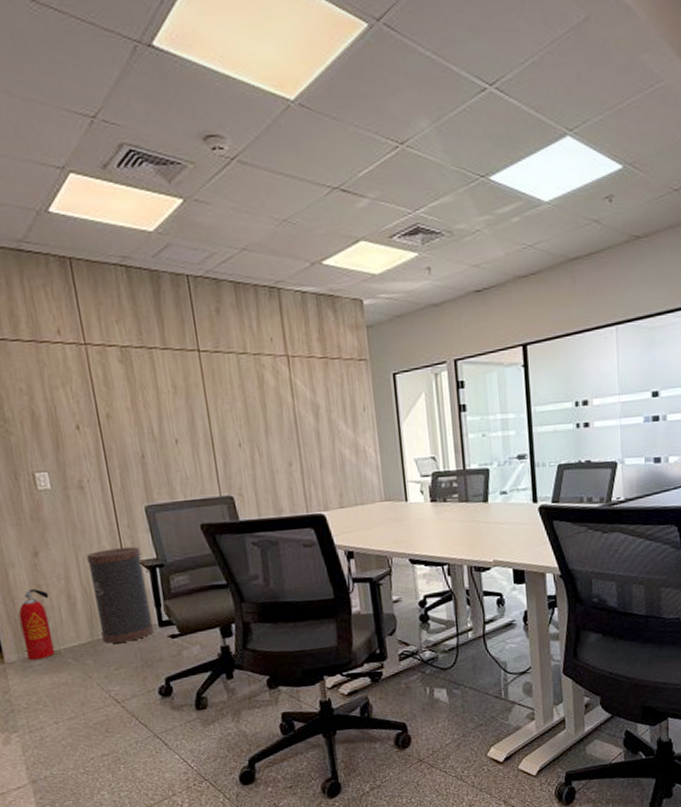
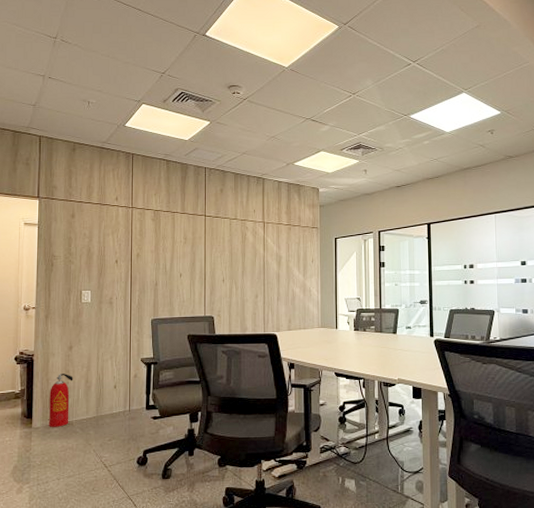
trash can: present [86,546,155,644] -> none [104,348,143,420]

